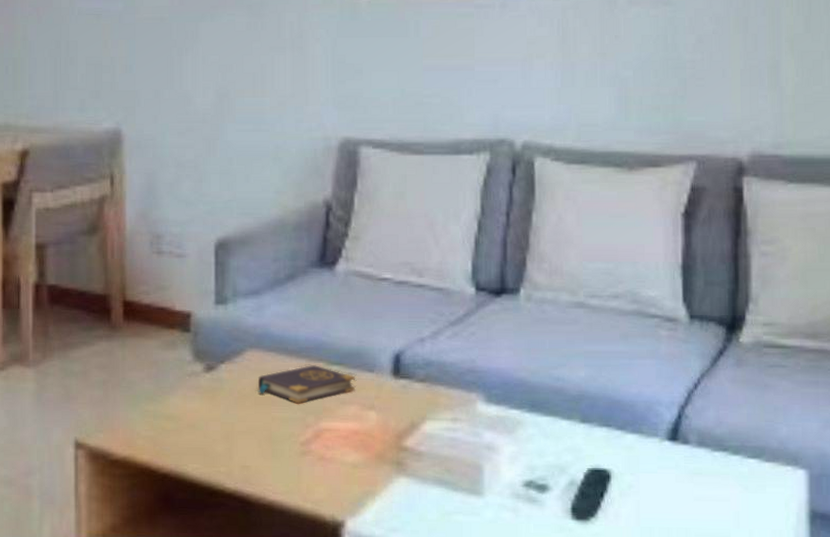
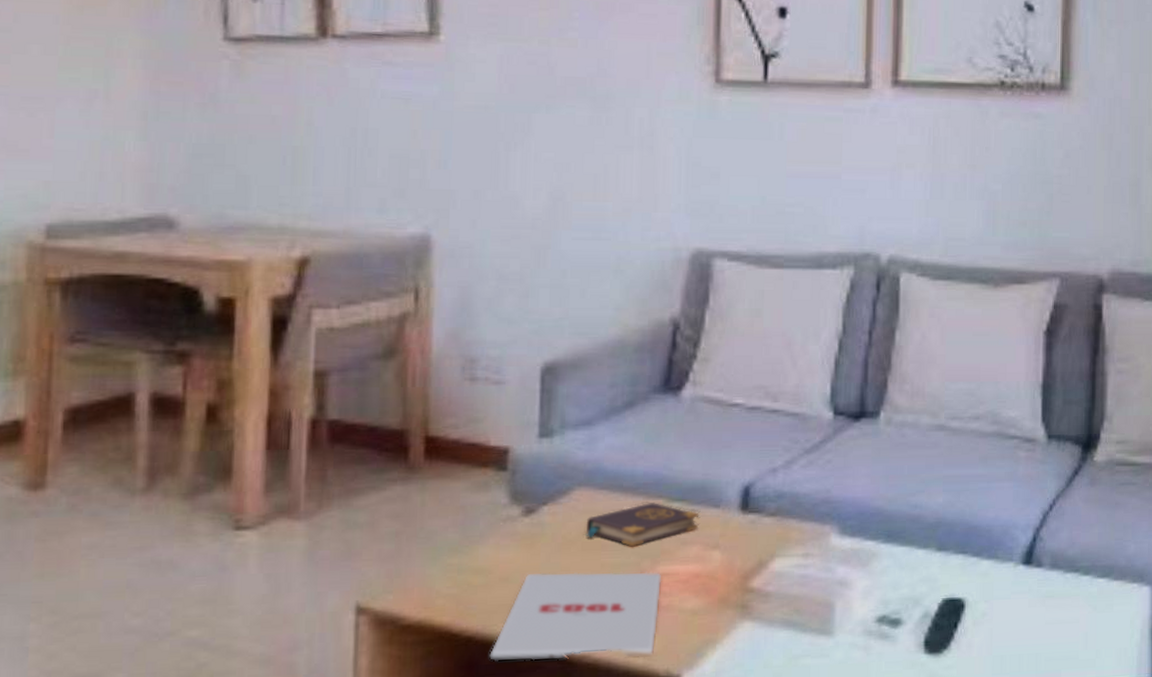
magazine: none [182,422,325,504] -> present [489,572,662,662]

